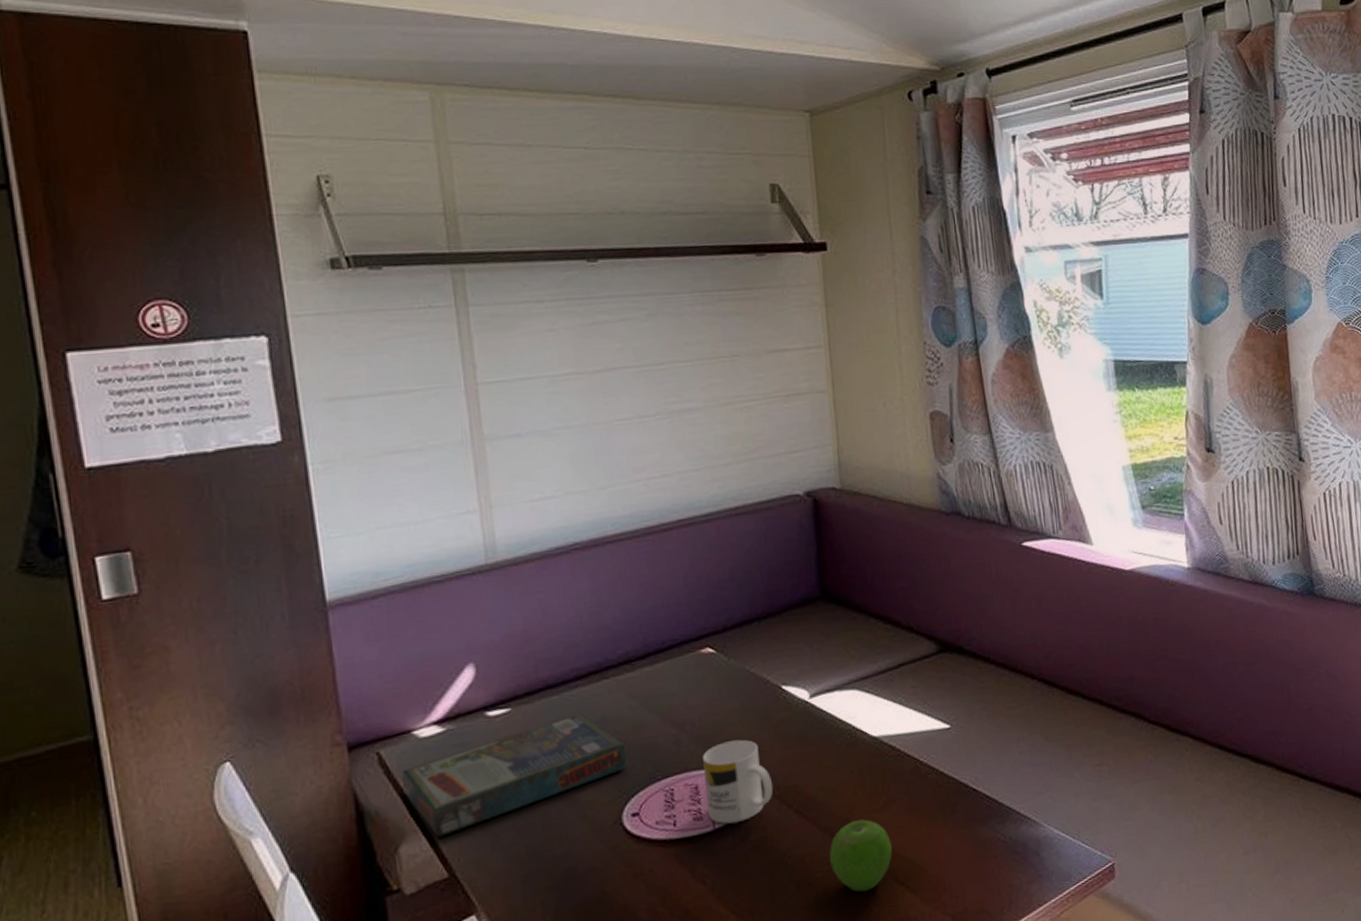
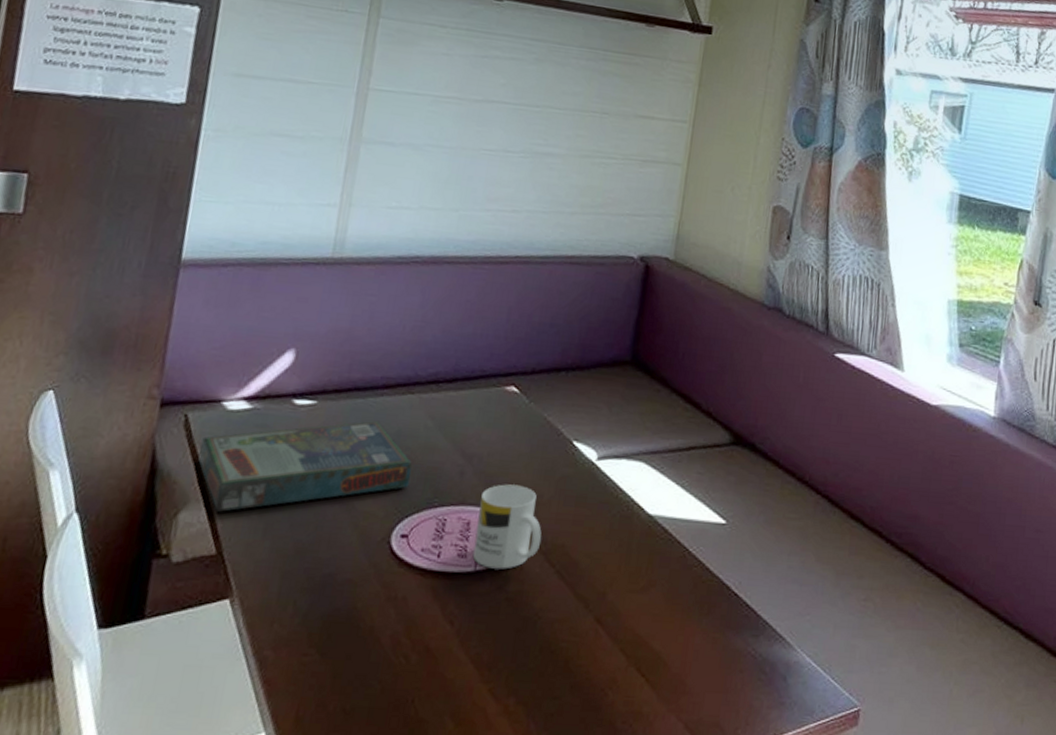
fruit: present [829,819,892,892] -> none [577,596,642,674]

